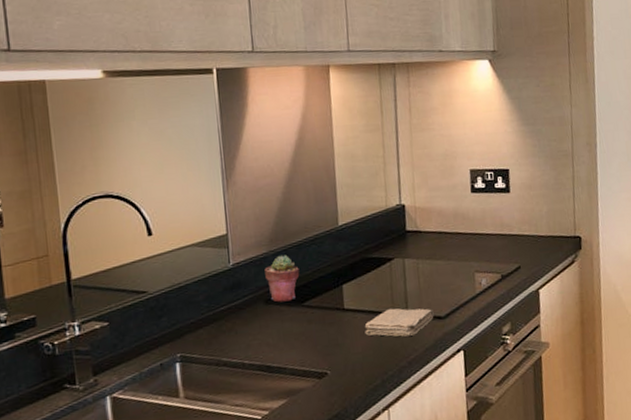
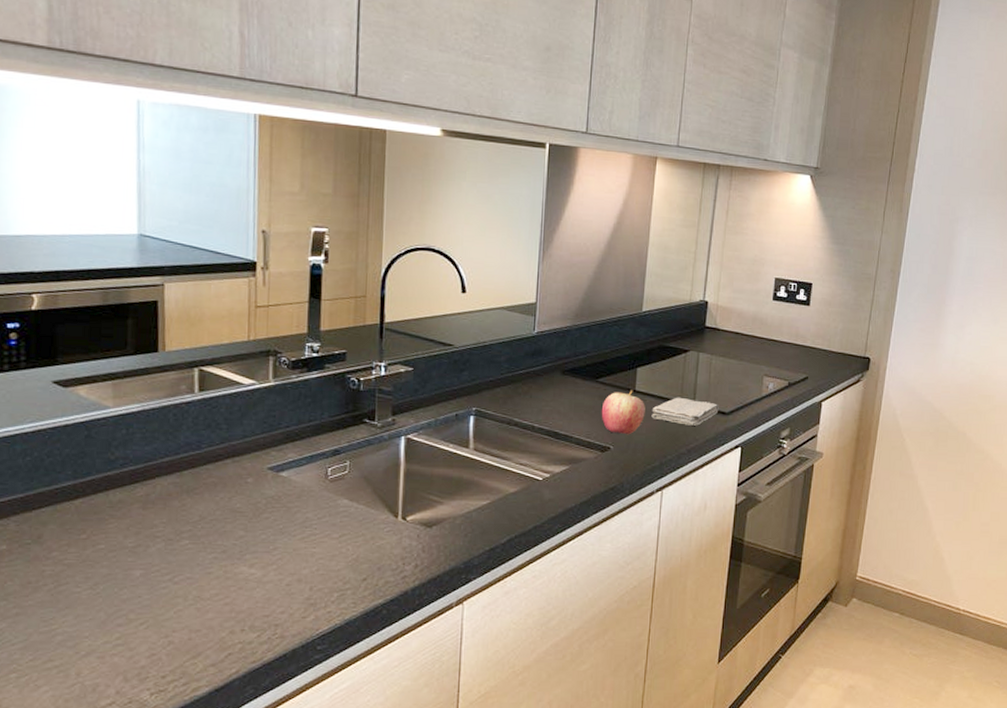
potted succulent: present [264,254,300,303] -> none [566,330,599,375]
apple: none [311,309,358,357] -> present [601,390,645,434]

